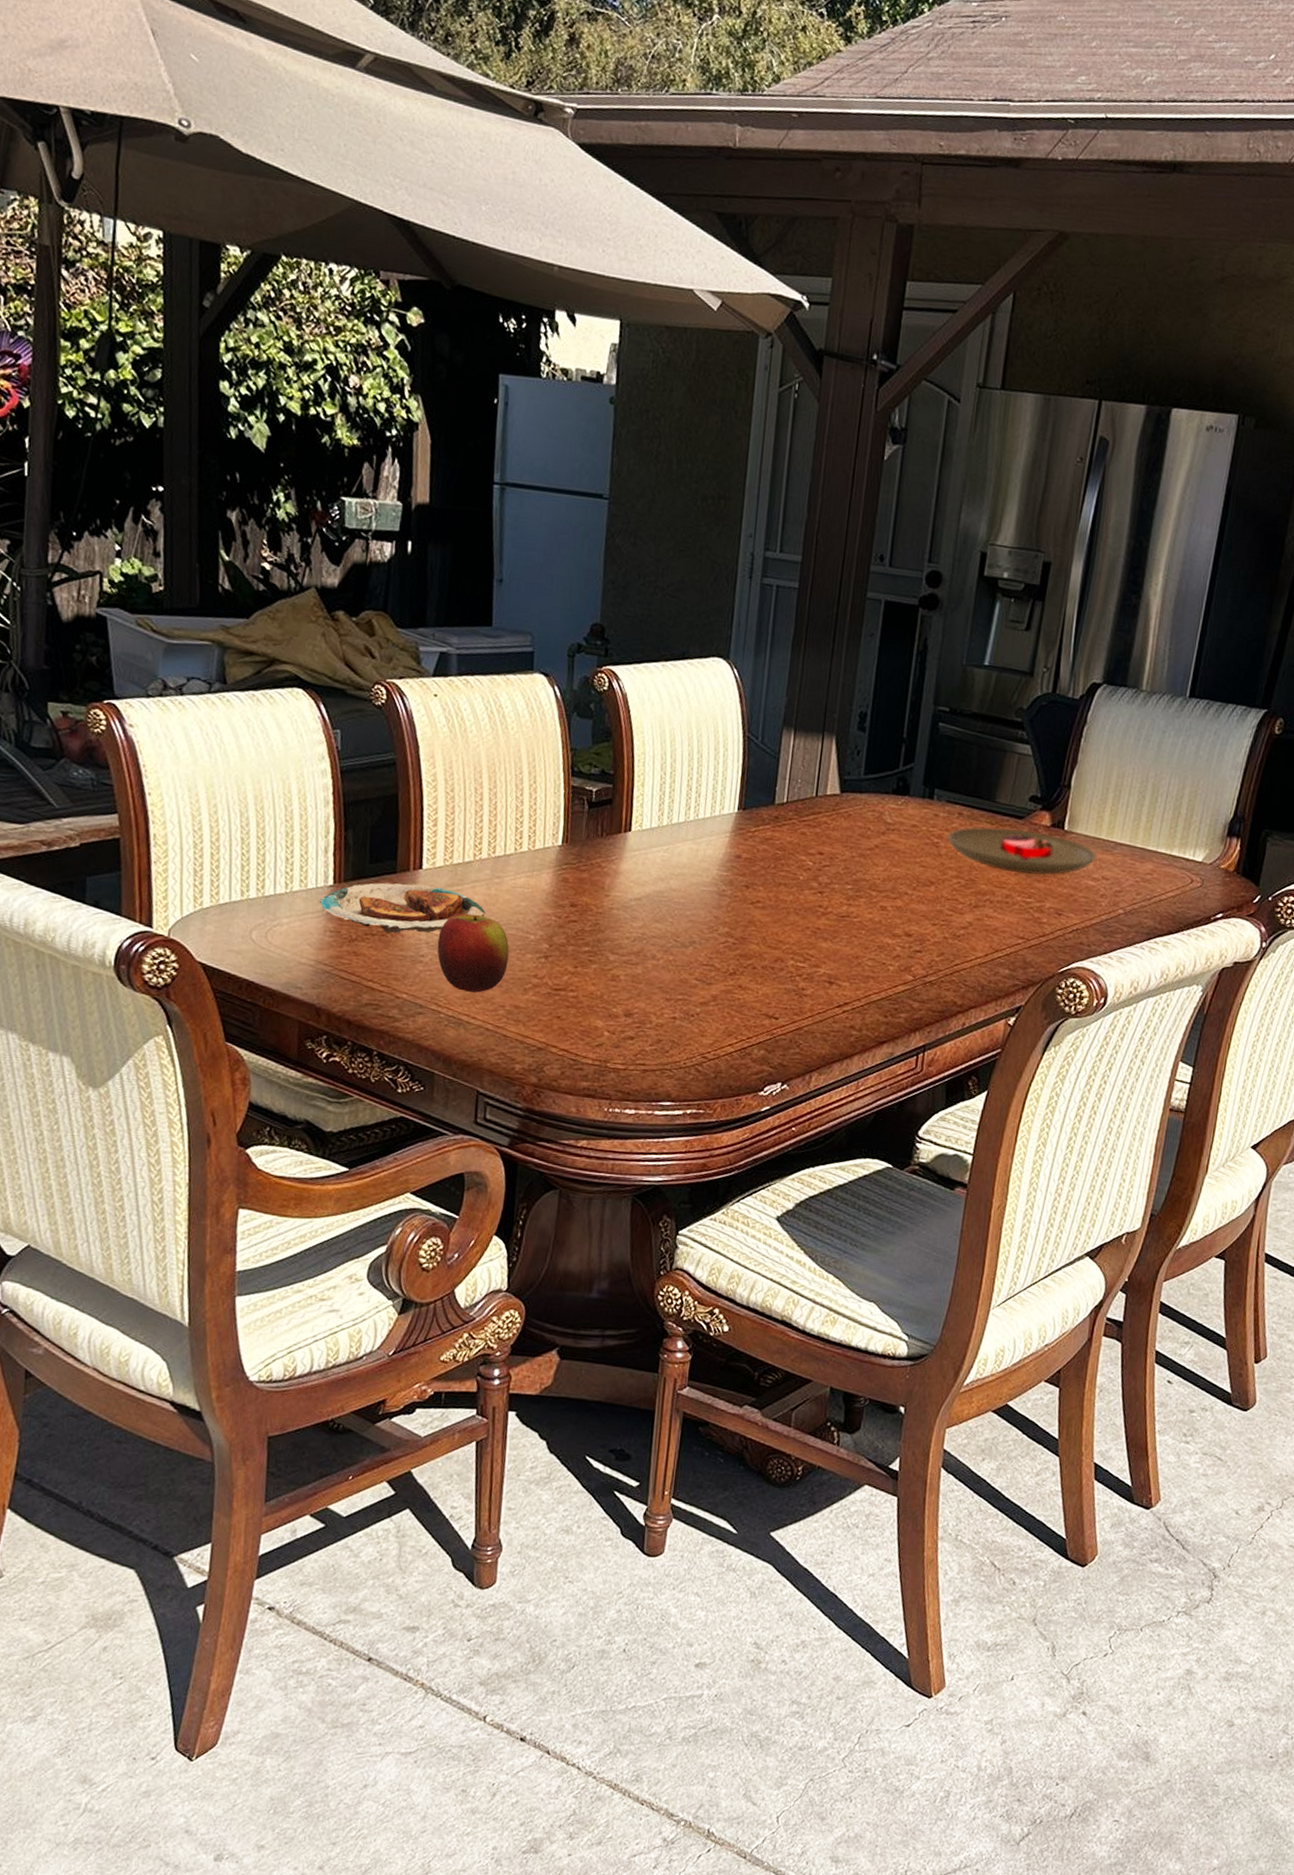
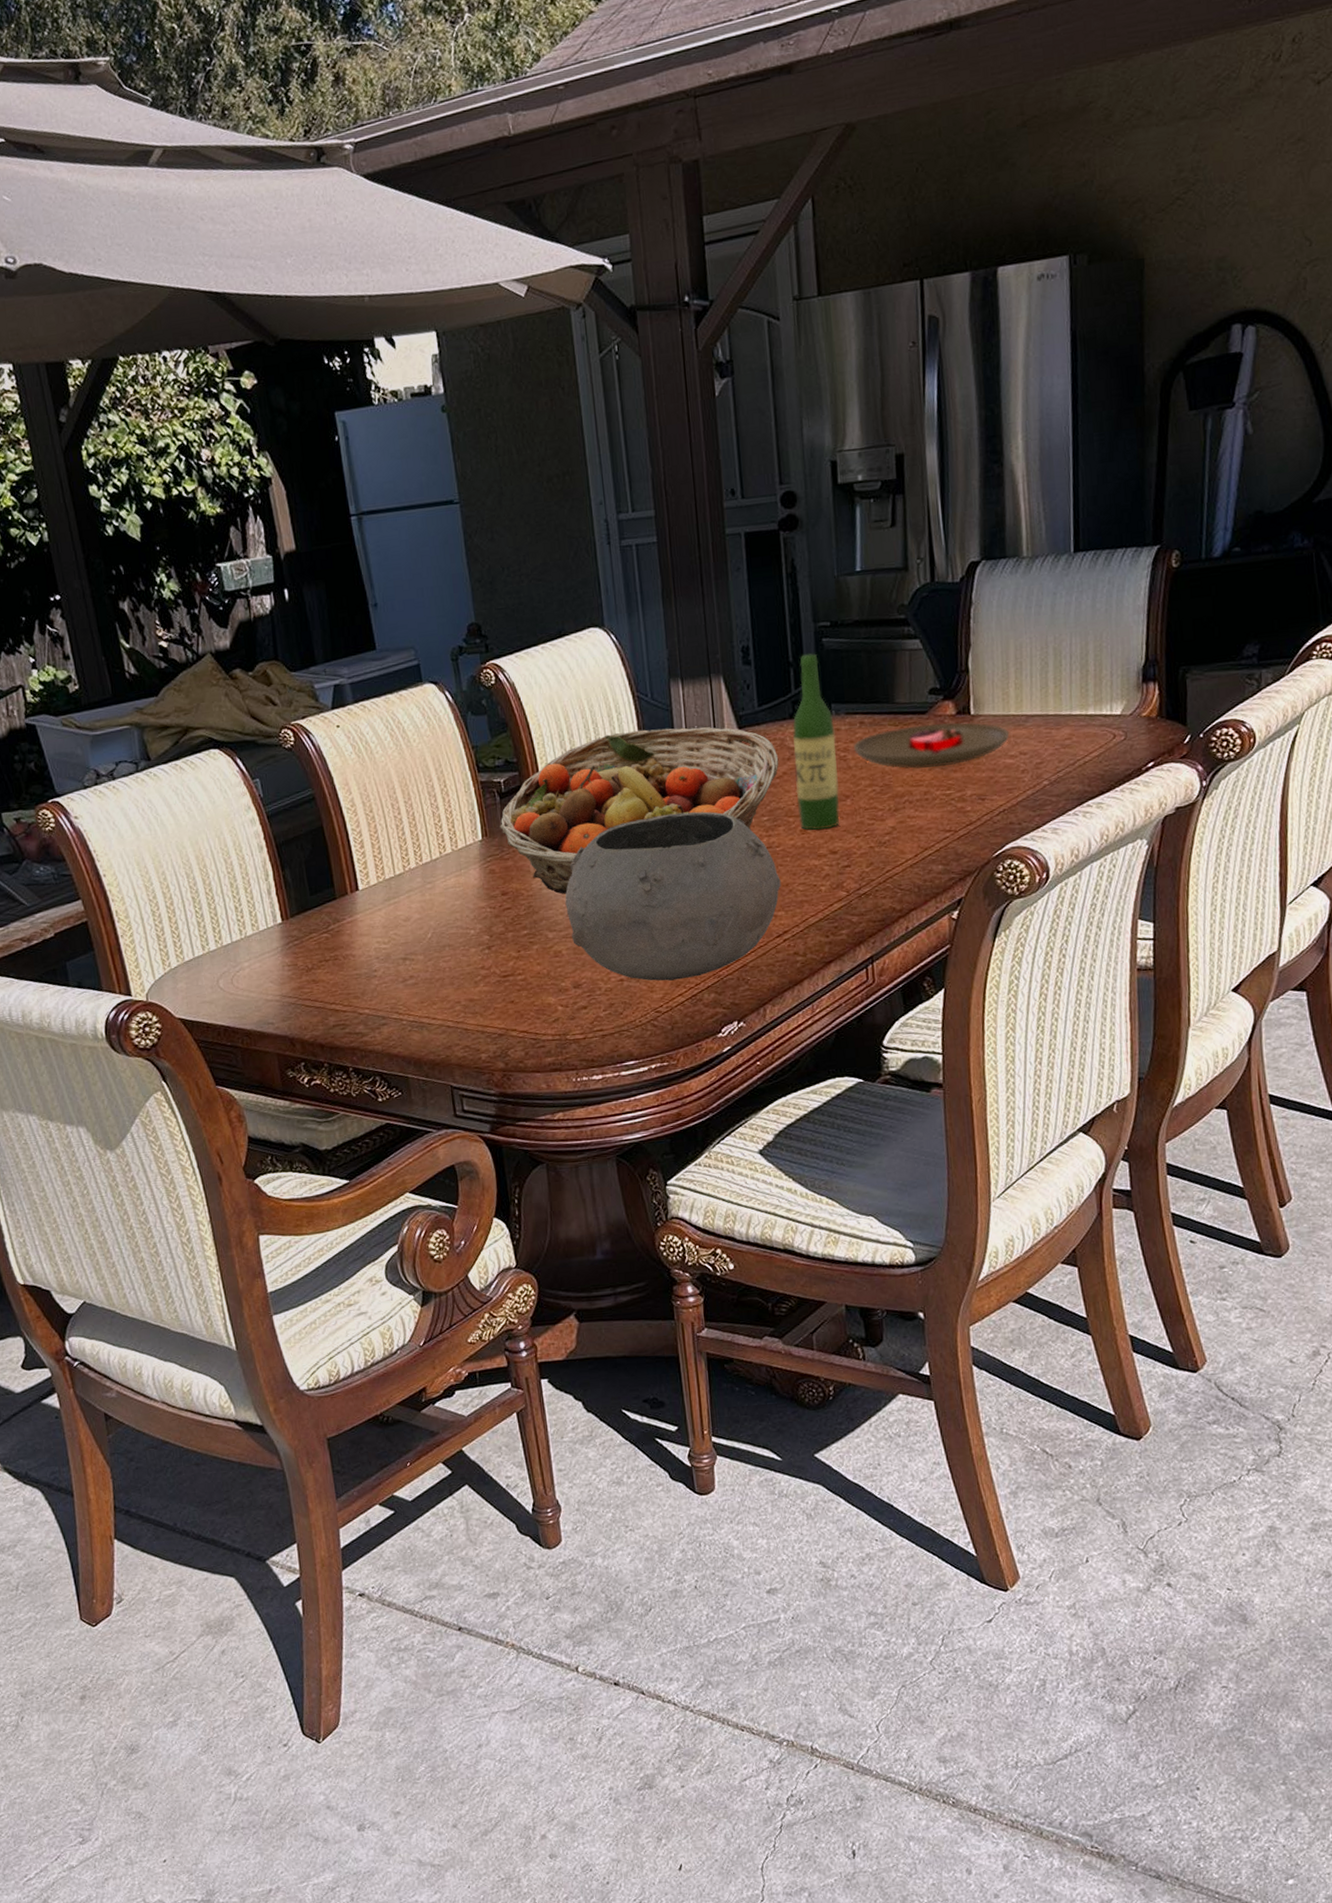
plate: present [319,882,486,934] -> none [272,903,425,957]
apple: present [437,912,509,993] -> none [386,921,455,996]
fruit basket: none [581,768,874,919] -> present [499,726,779,894]
bowl: none [632,859,852,1030] -> present [565,811,781,981]
wine bottle: none [881,734,934,911] -> present [793,653,840,830]

